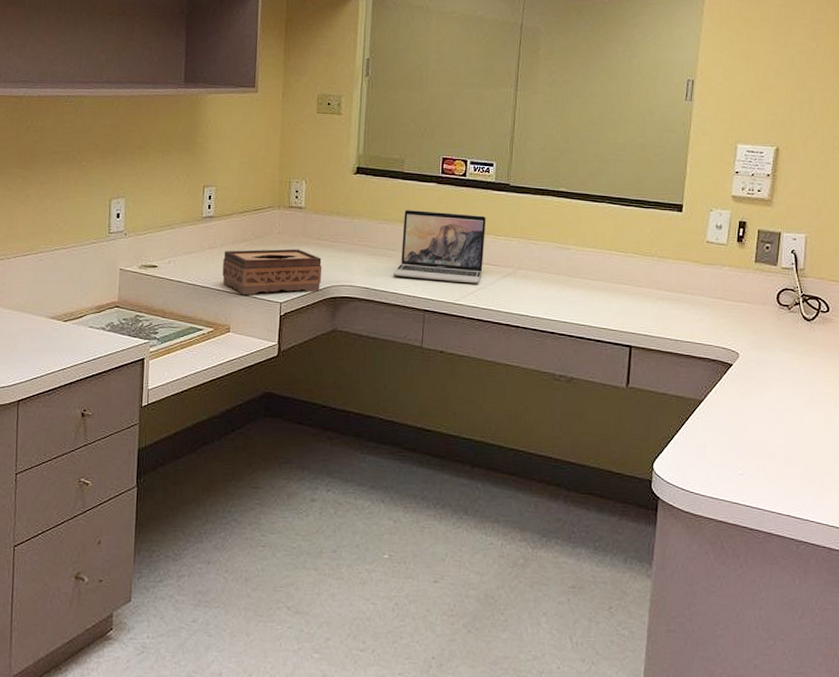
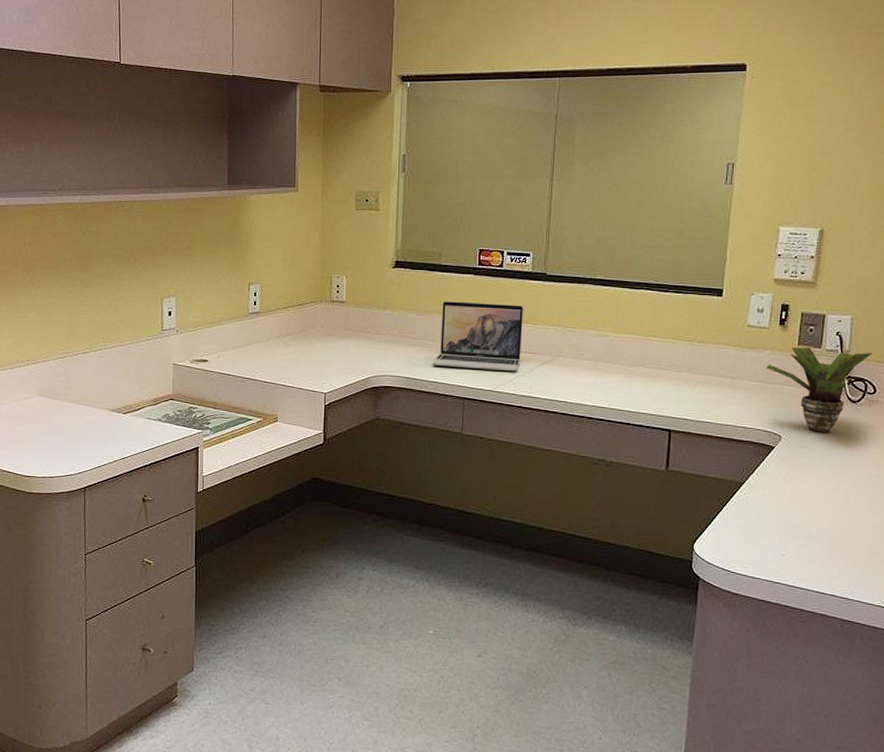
tissue box: present [222,249,322,295] -> none [269,341,364,387]
potted plant: none [724,264,826,350] -> present [766,347,873,433]

